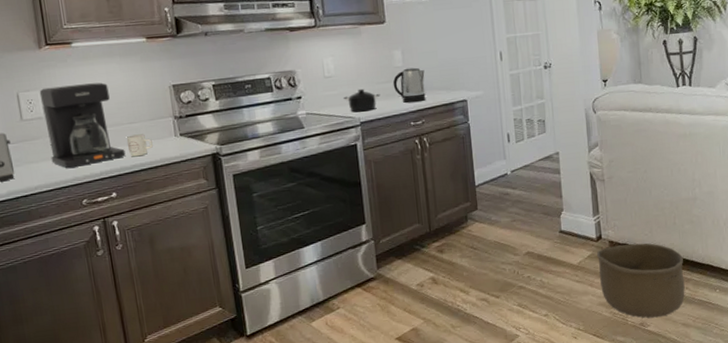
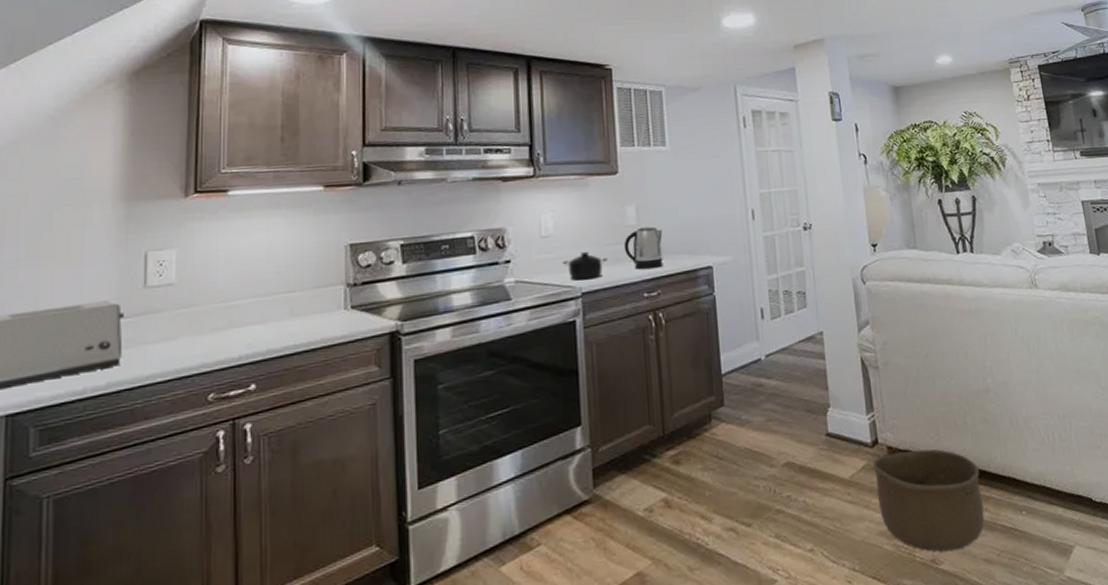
coffee maker: present [39,82,126,168] -> none [175,240,276,351]
mug: present [126,134,153,157] -> none [280,306,314,336]

